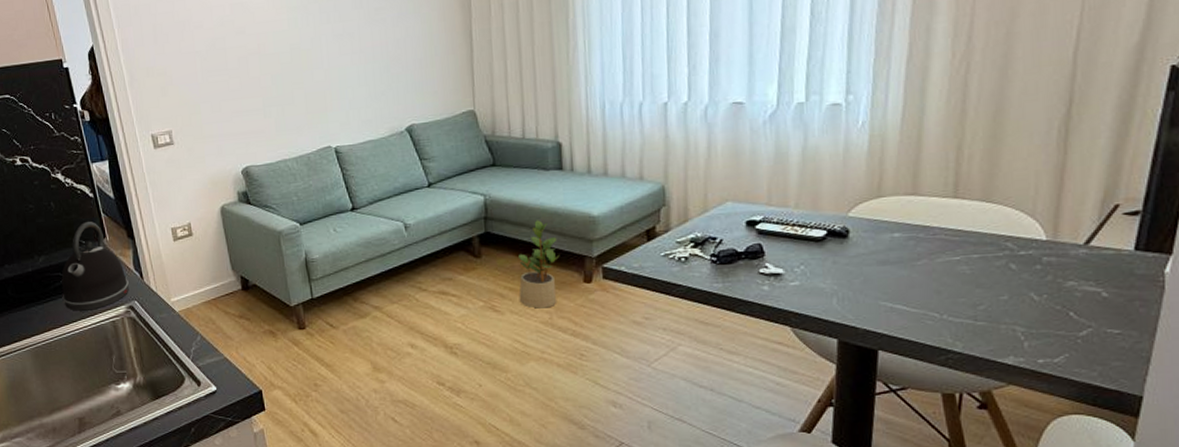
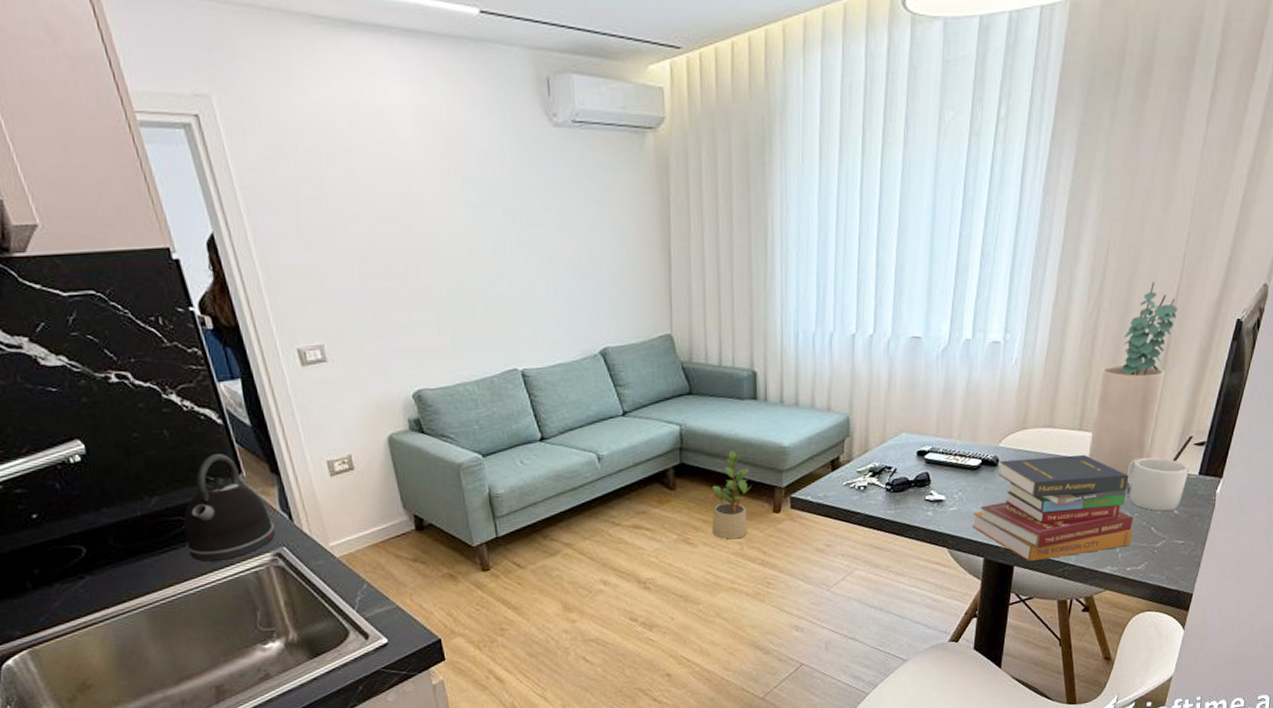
books: none [819,225,1042,347] -> present [972,454,1133,562]
vase: none [969,29,1081,263] -> present [1088,281,1178,486]
mug: none [1026,229,1119,293] -> present [1127,457,1189,511]

